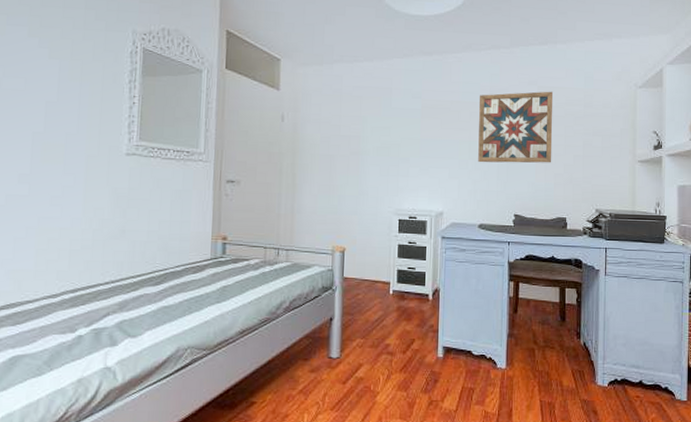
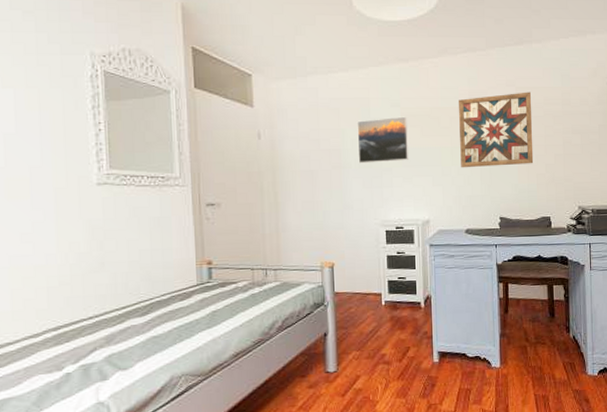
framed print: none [376,107,427,152] -> present [357,116,408,163]

